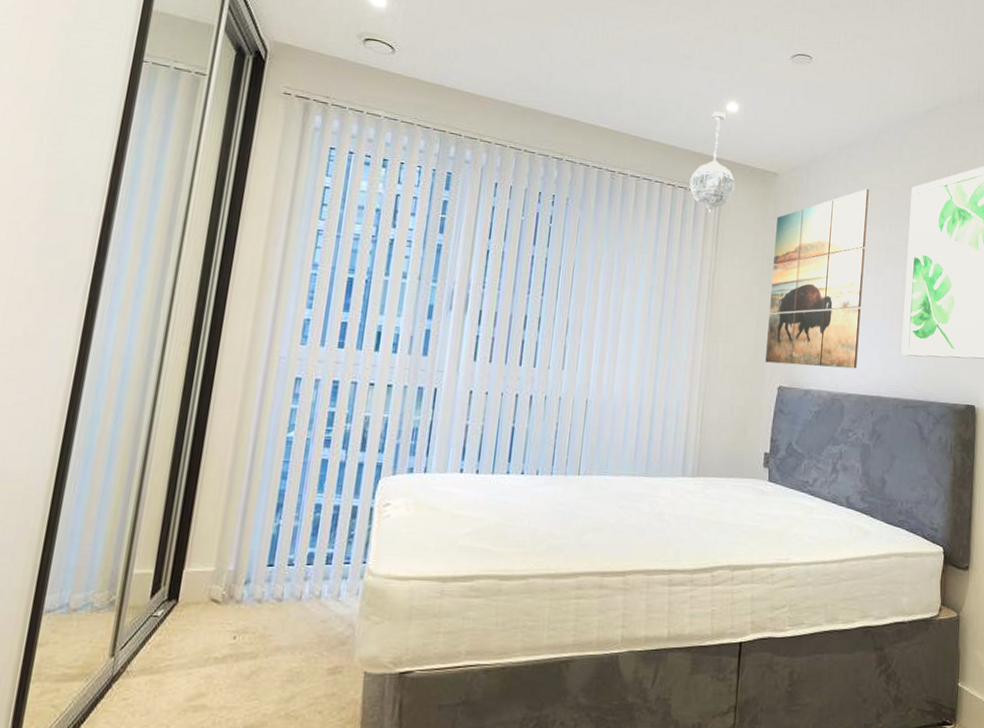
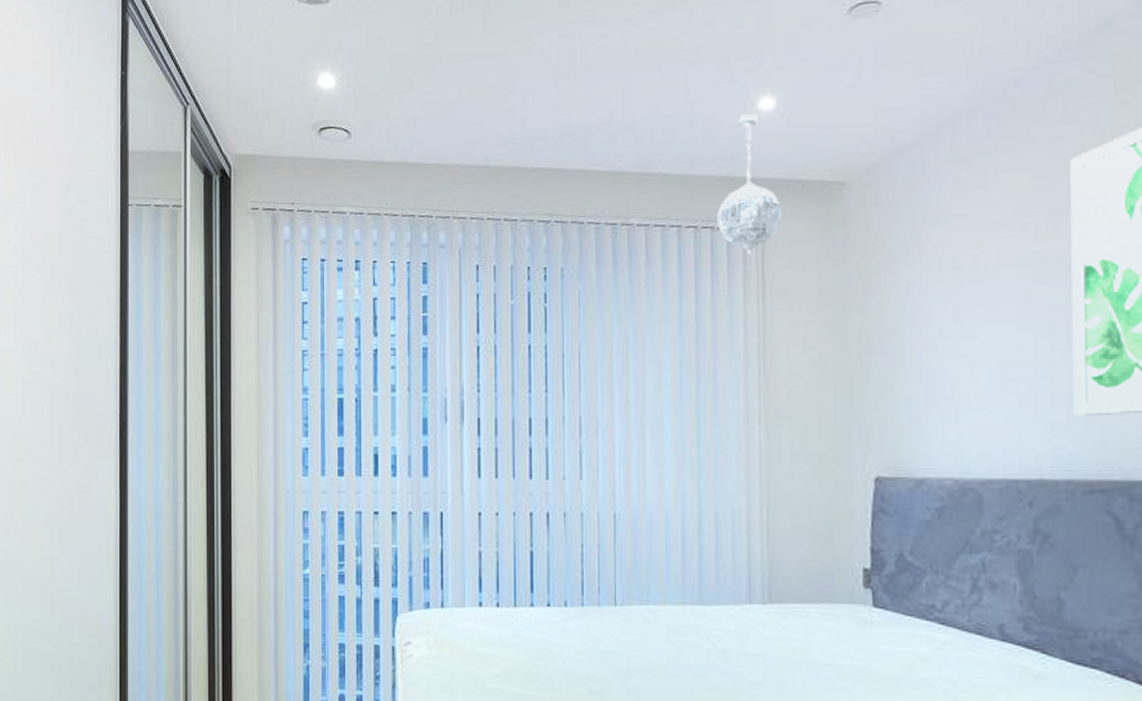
wall art: present [765,188,869,369] -> none [850,175,998,446]

